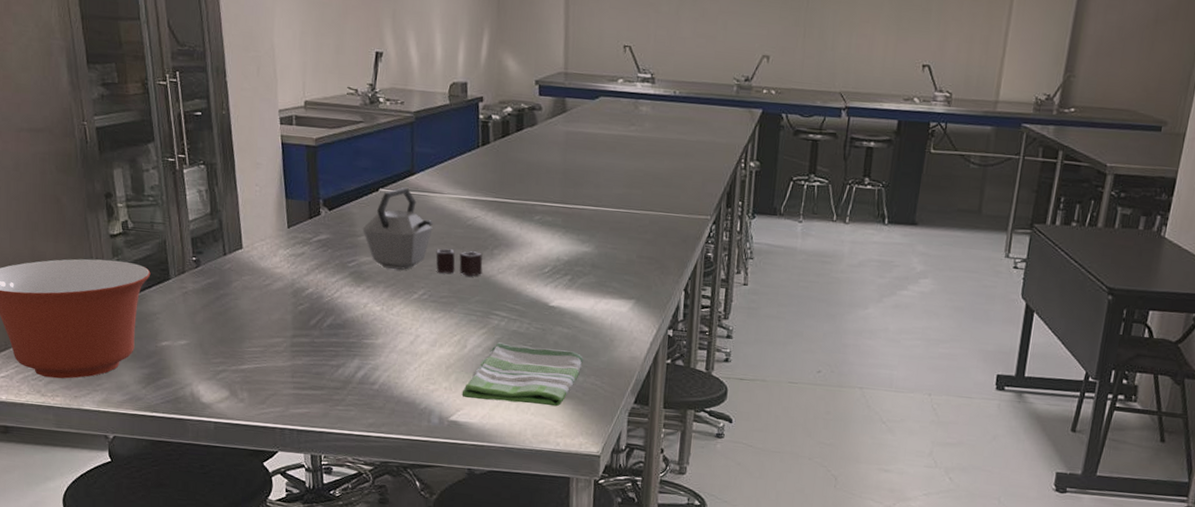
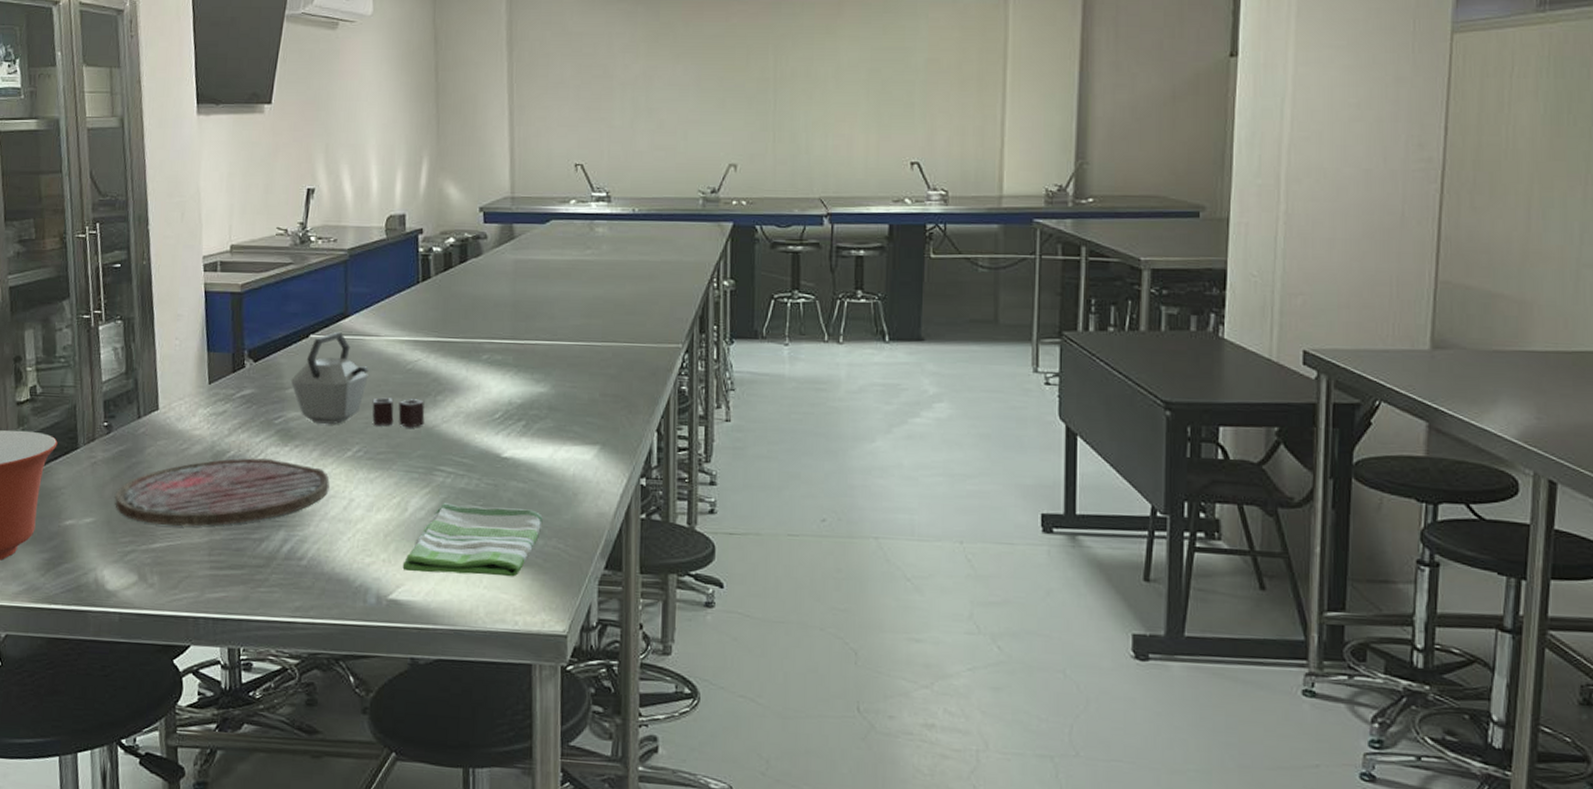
cutting board: none [206,295,398,353] -> present [115,458,330,527]

